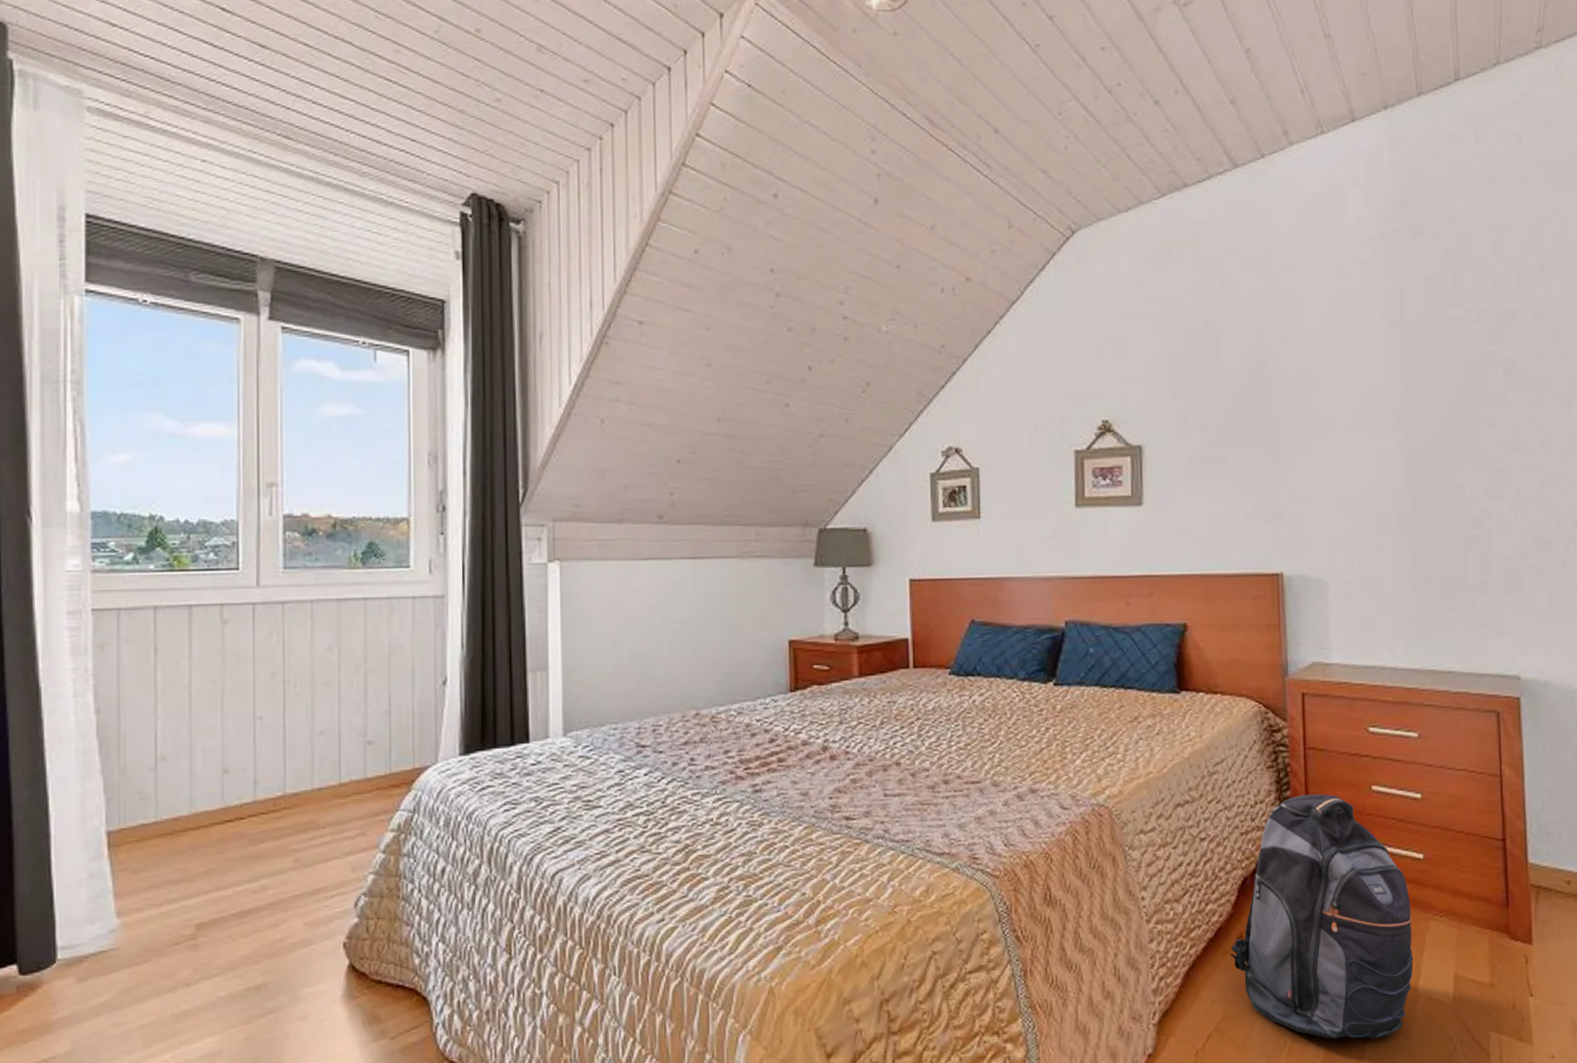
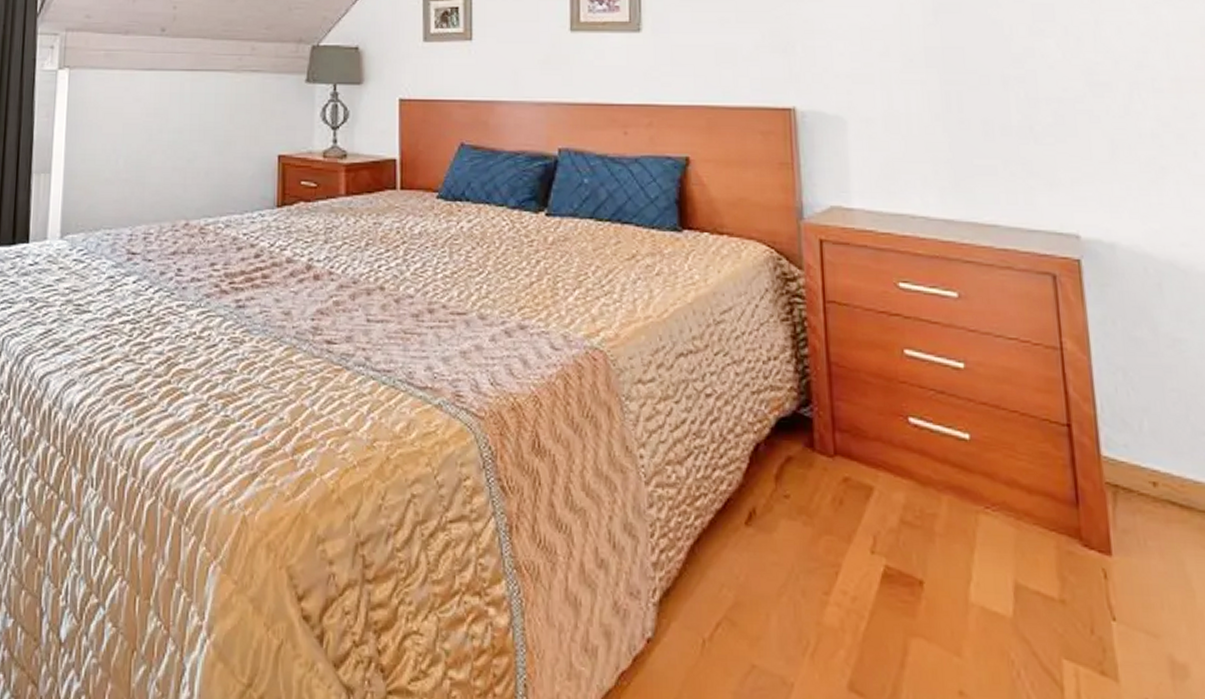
backpack: present [1229,794,1414,1039] -> none [740,353,962,651]

